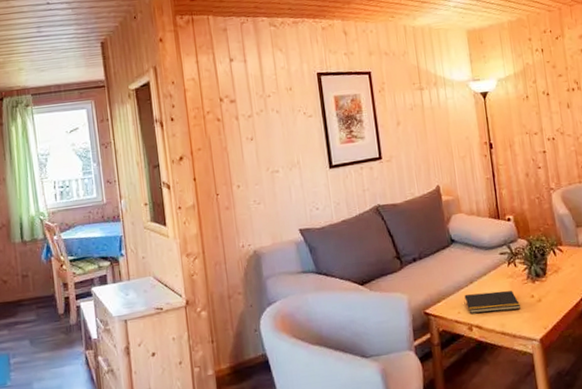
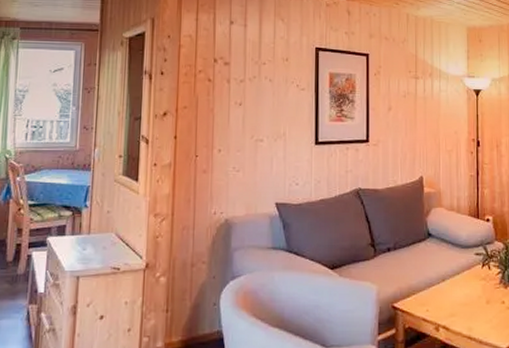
notepad: present [464,290,520,313] -> none [434,292,490,314]

